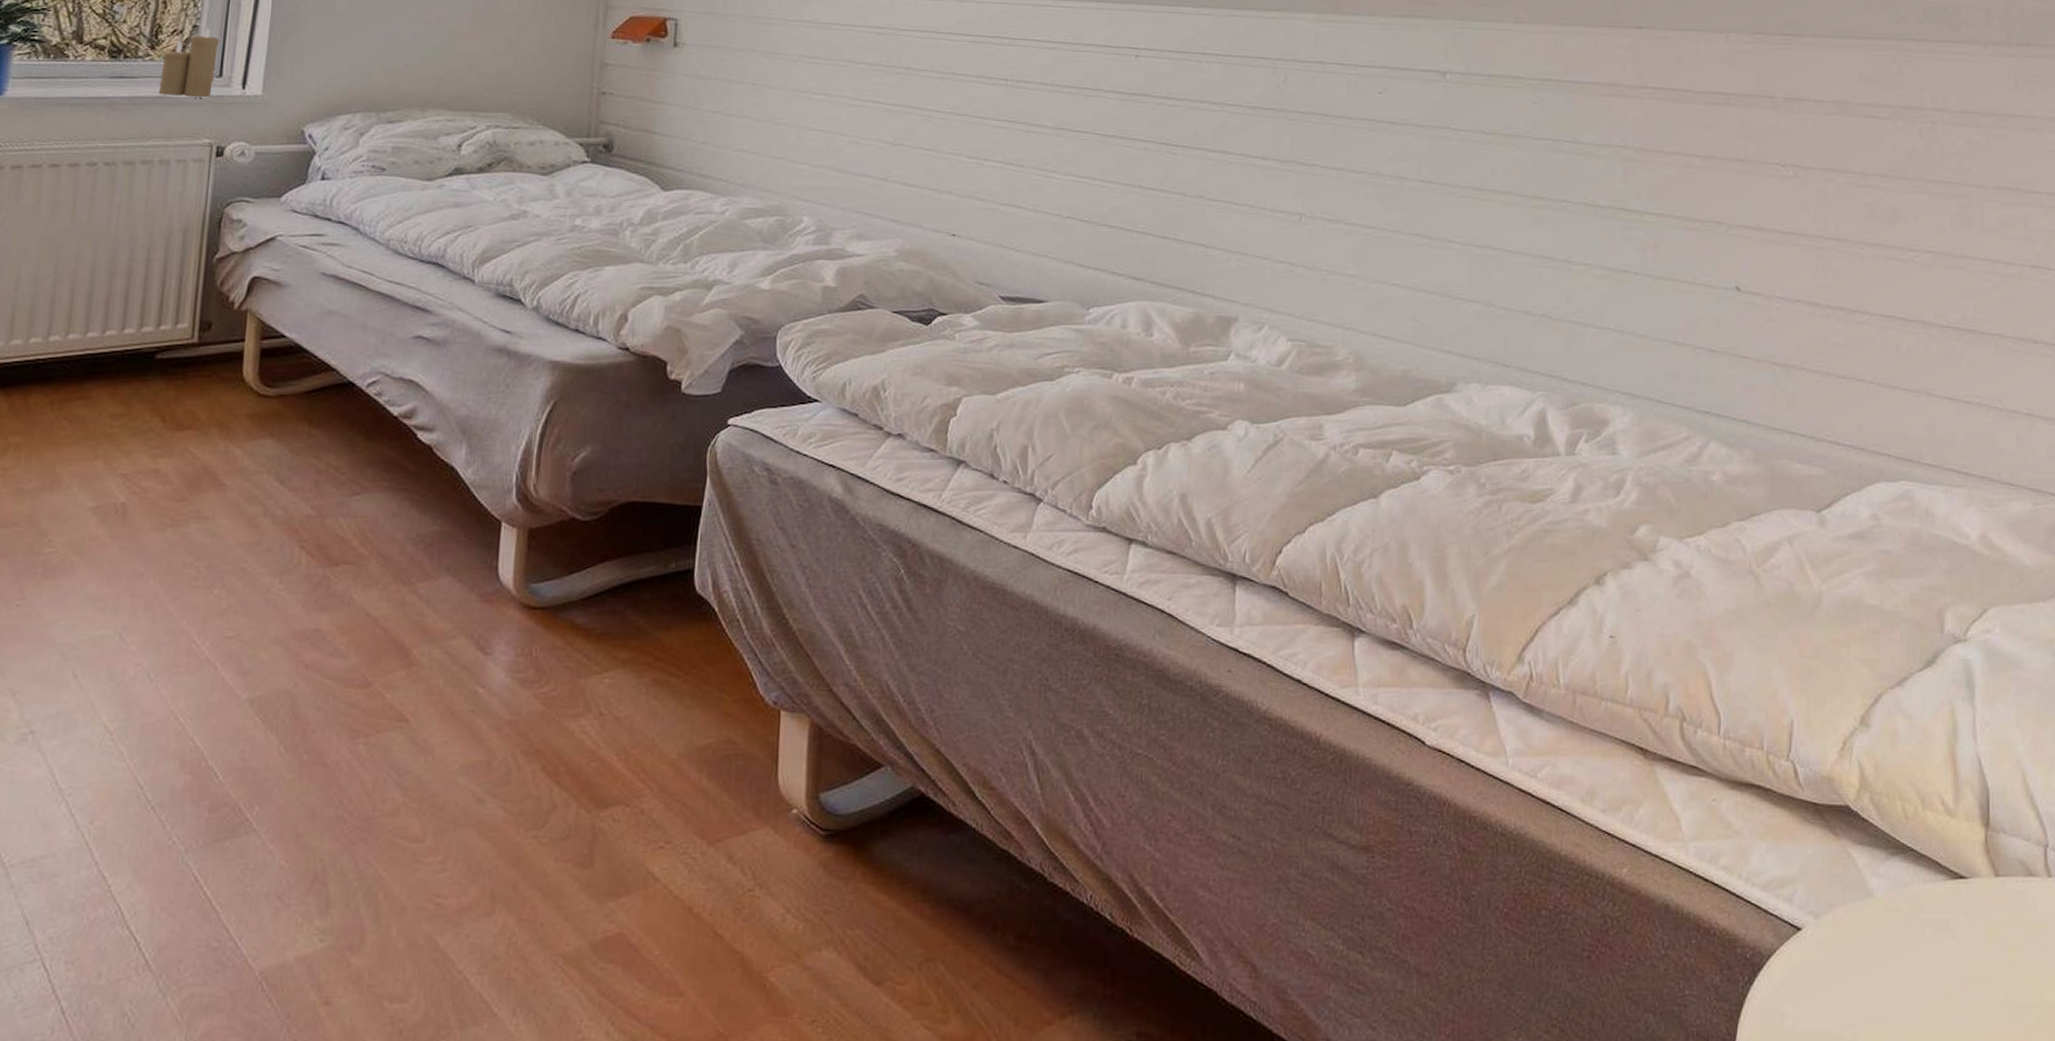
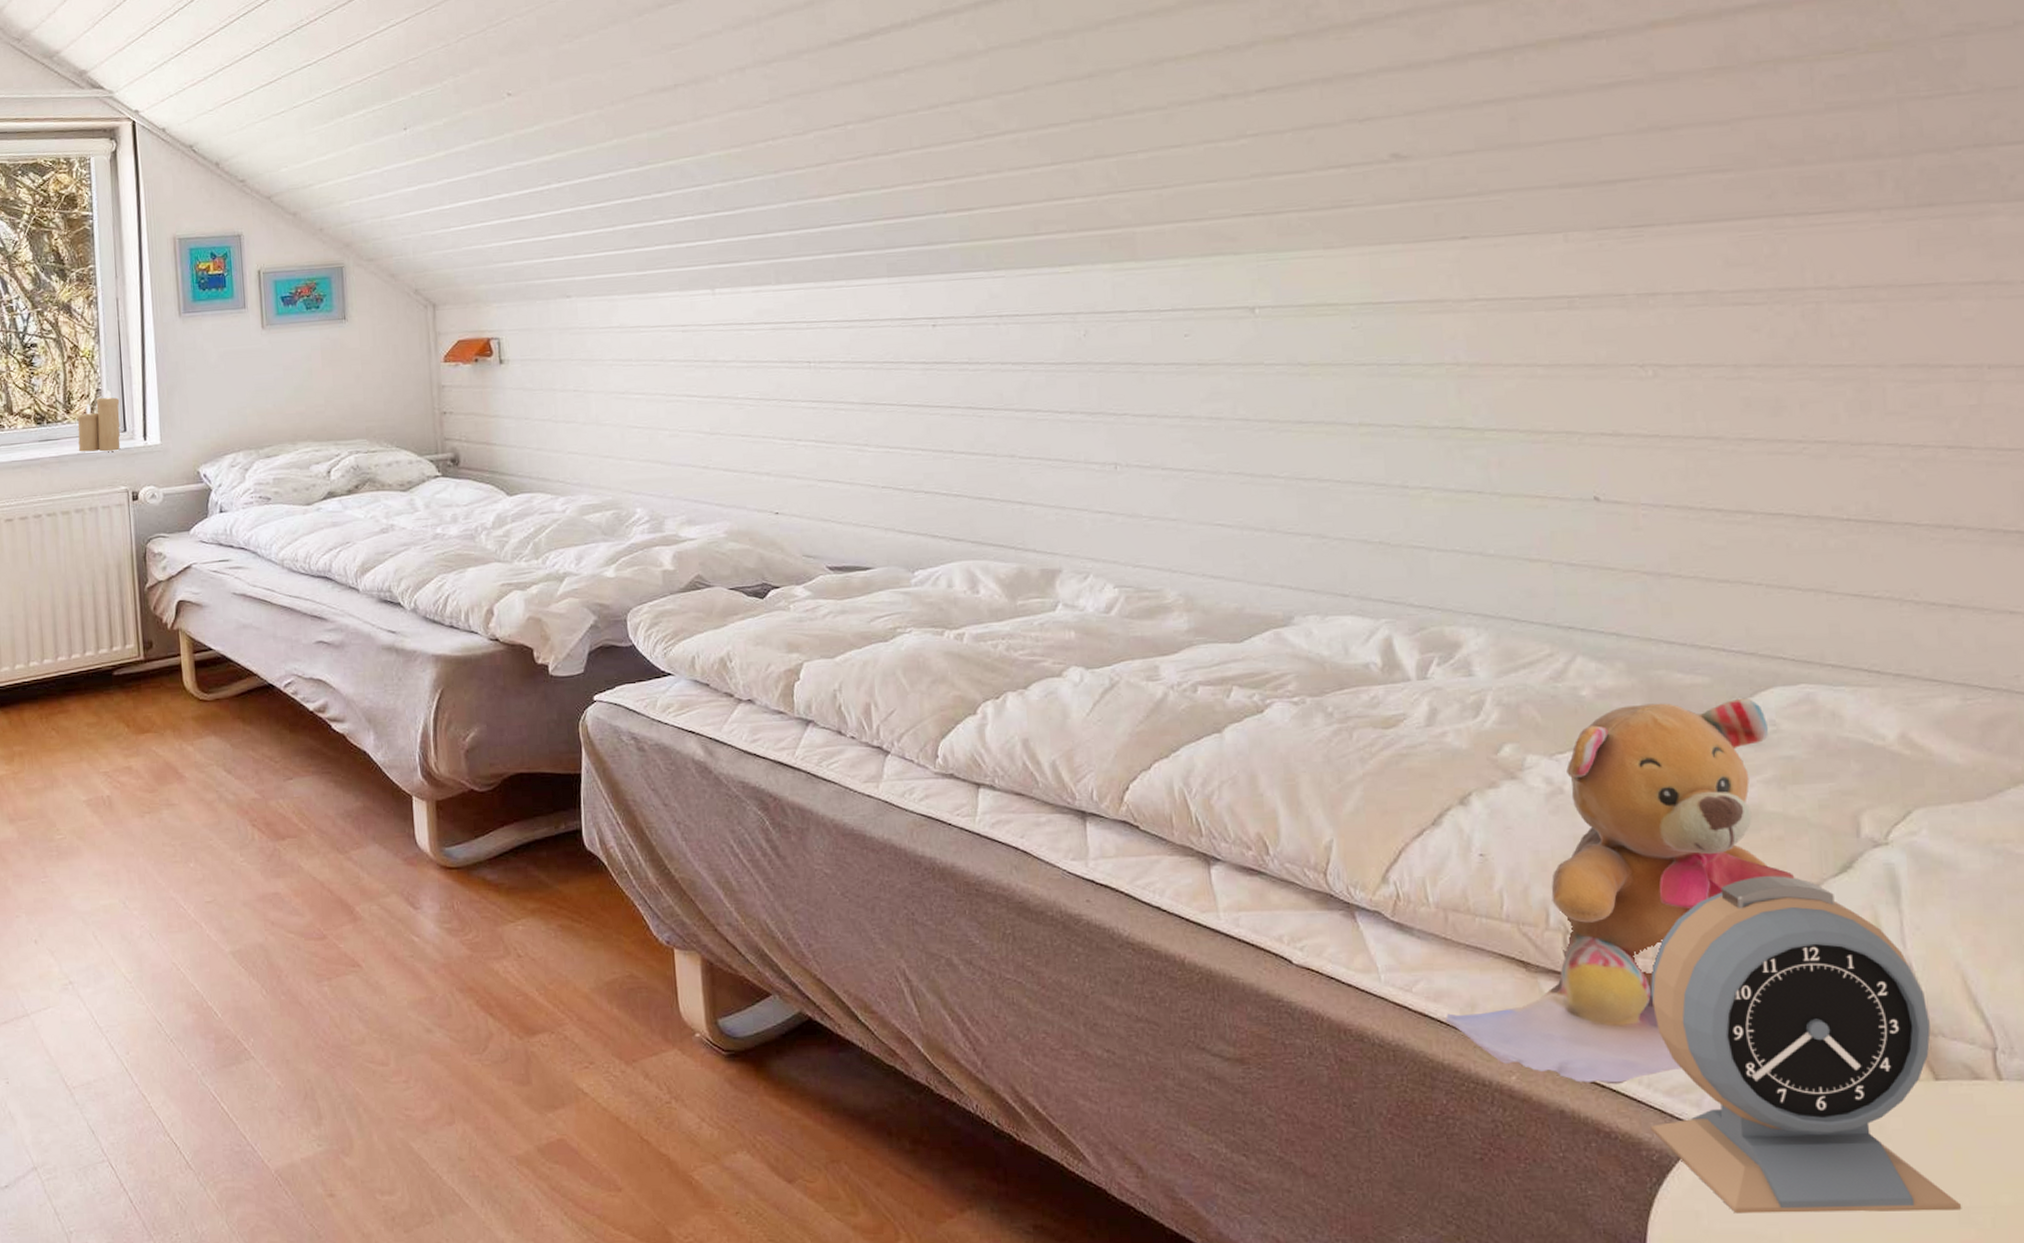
teddy bear: none [1565,491,1887,878] -> present [1445,698,1795,1085]
alarm clock: none [1746,667,2013,1014] -> present [1650,875,1962,1214]

